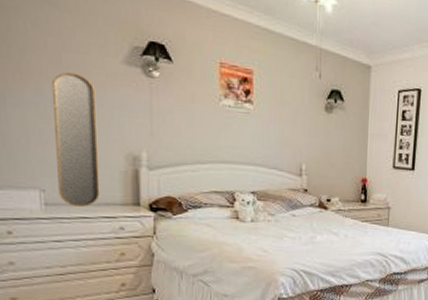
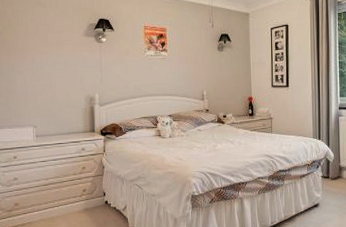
home mirror: present [52,72,100,207] -> none [42,46,70,136]

